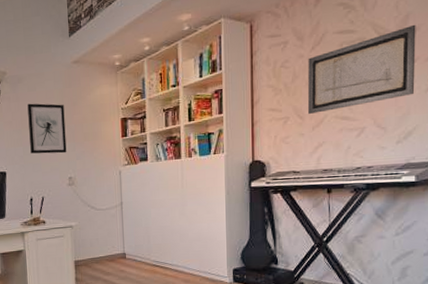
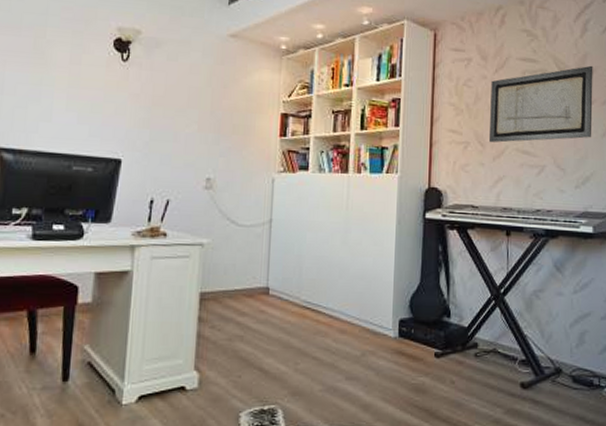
wall art: present [27,103,67,154] -> none [159,75,212,146]

